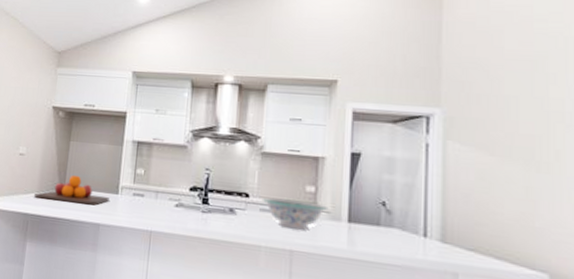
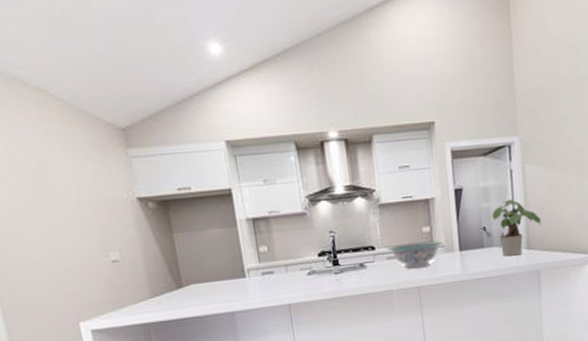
chopping board: present [34,175,109,206] -> none [147,268,238,305]
potted plant: none [396,177,465,247] -> present [492,199,542,257]

